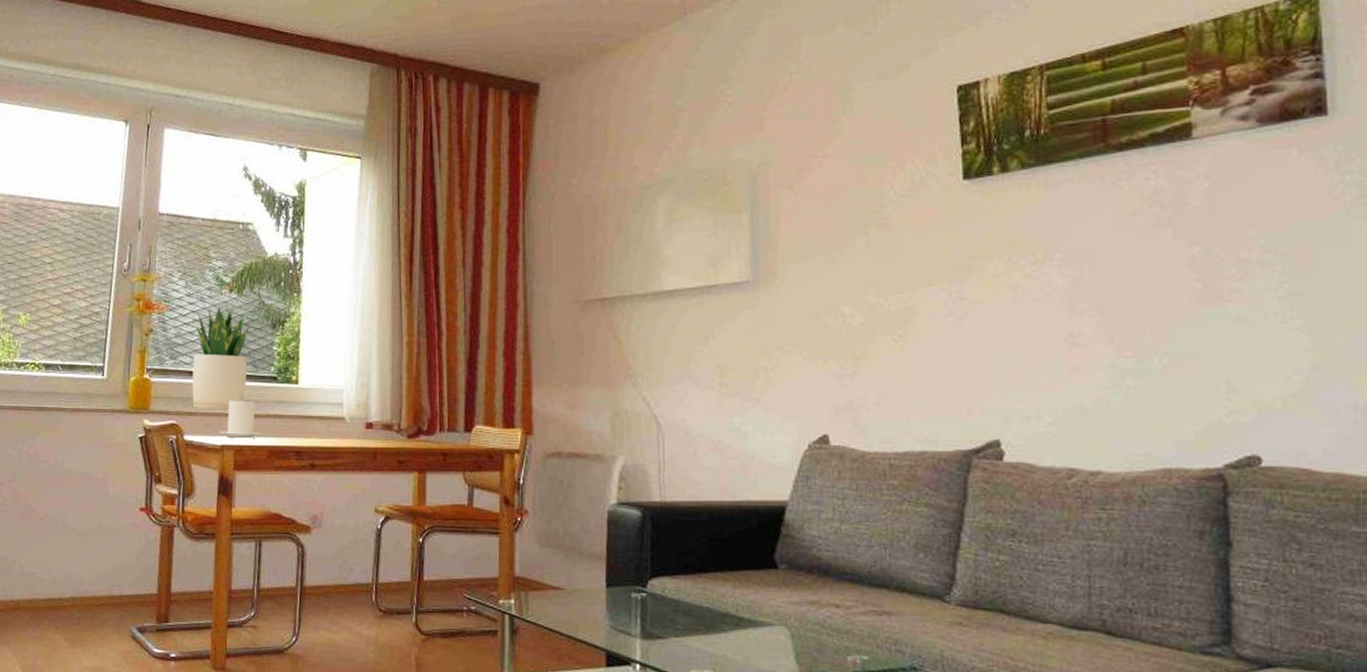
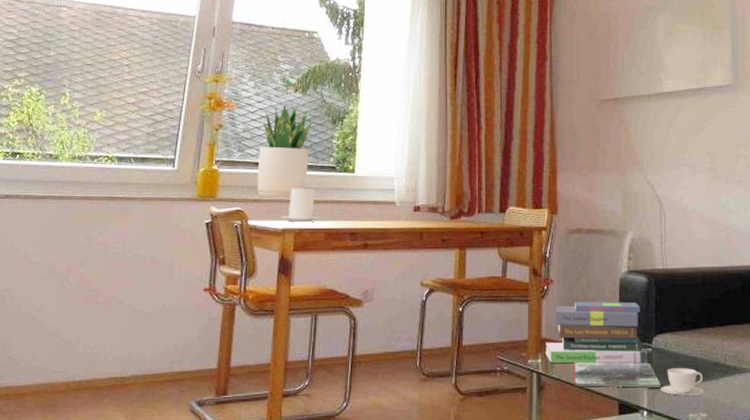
books: none [519,536,634,610] -> present [545,301,642,364]
magazine: none [552,605,657,638] -> present [573,362,661,388]
teacup: none [656,617,710,650] -> present [660,368,704,396]

